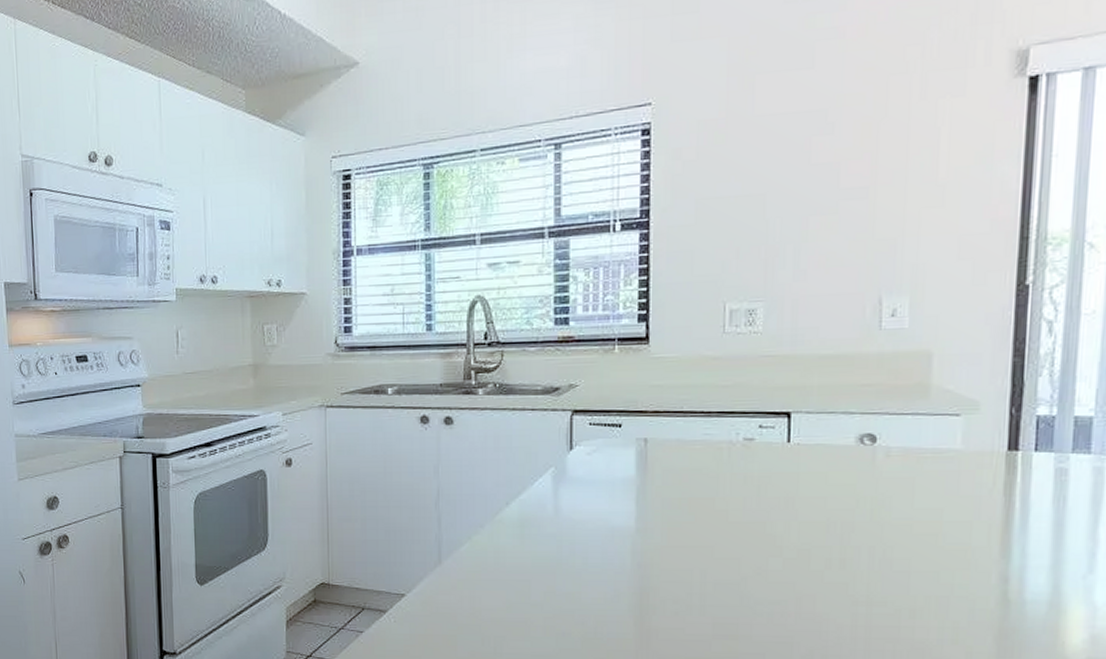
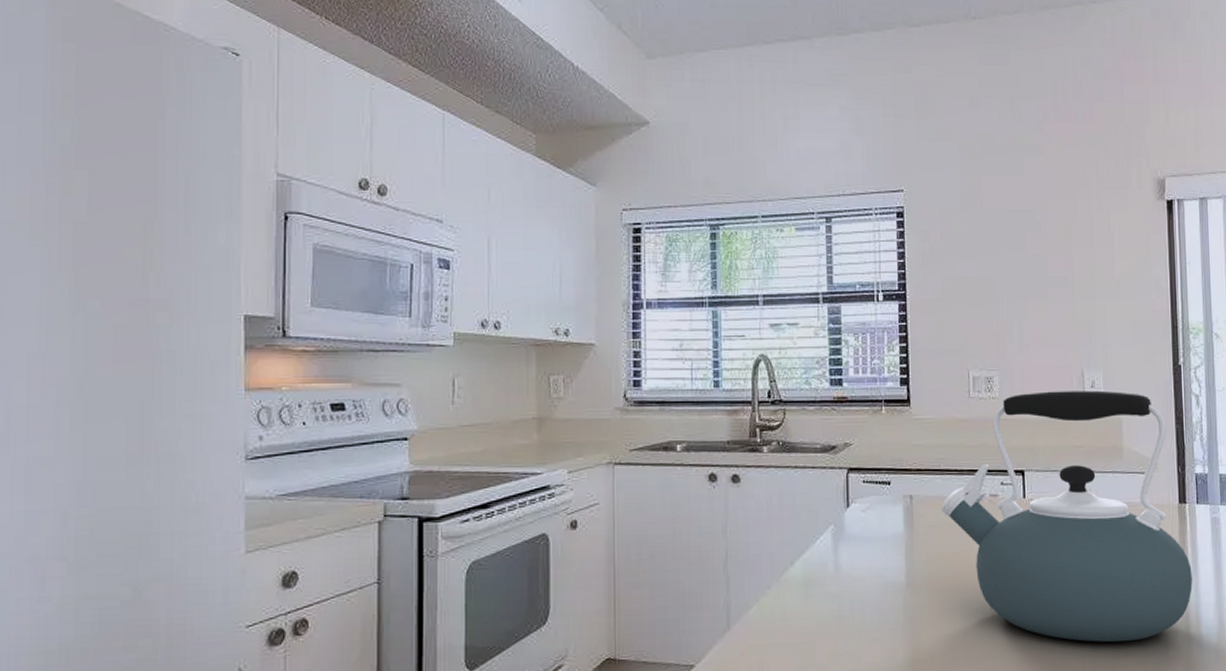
kettle: none [682,319,1019,603] -> present [942,390,1192,643]

